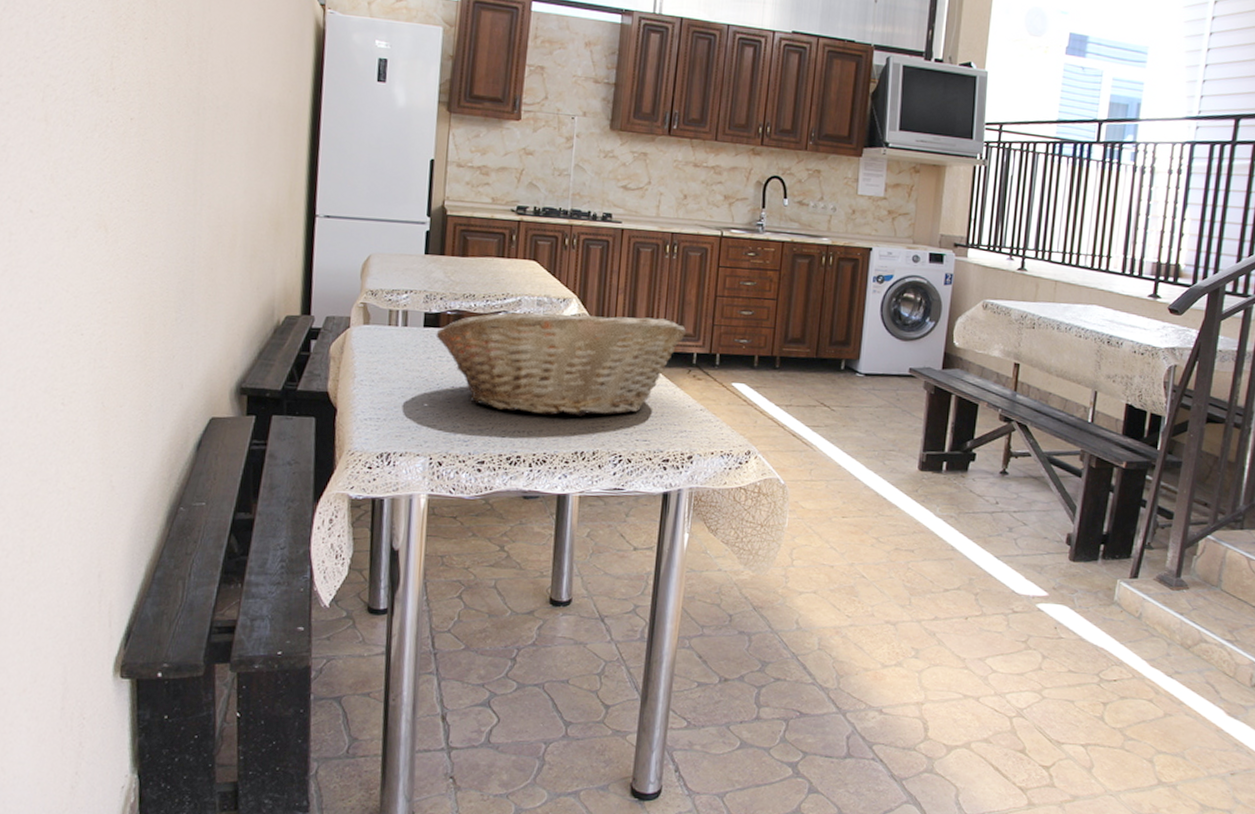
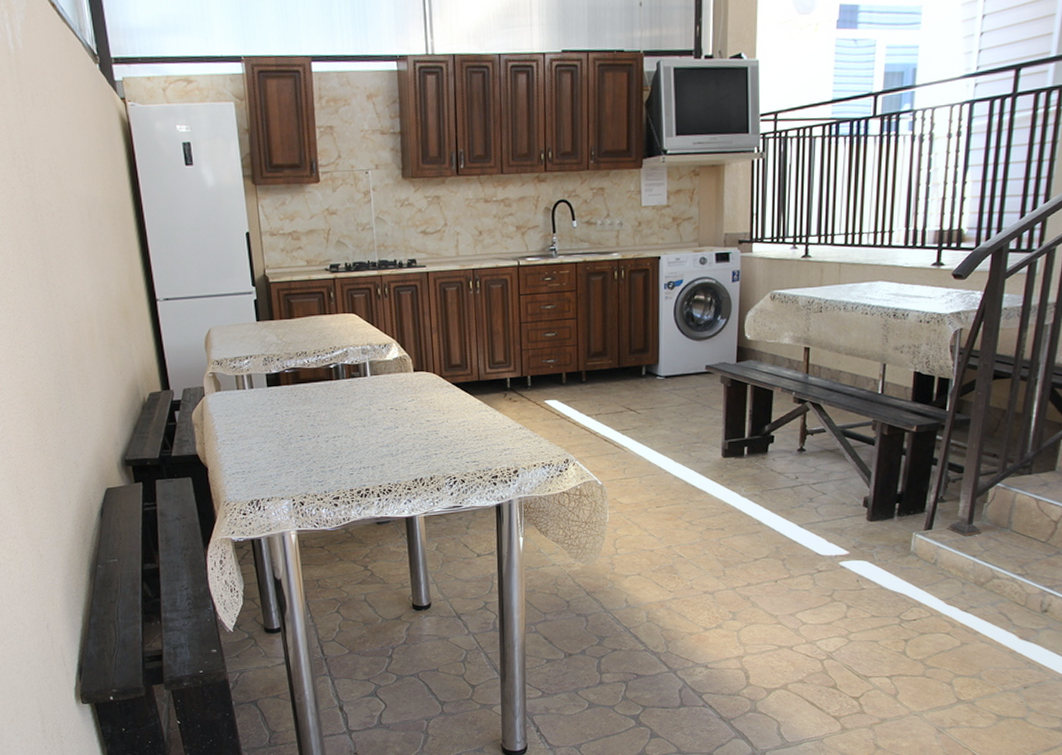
fruit basket: present [435,311,686,417] -> none [279,350,497,451]

